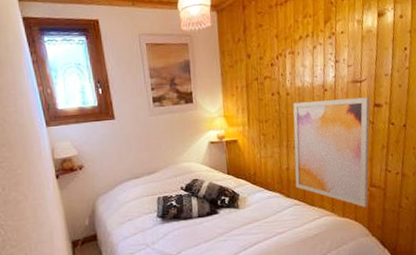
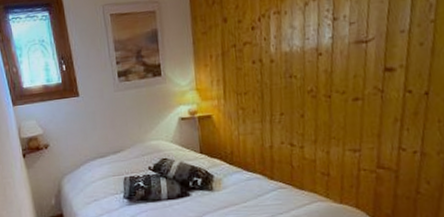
wall art: present [293,97,370,207] -> none [278,59,379,192]

